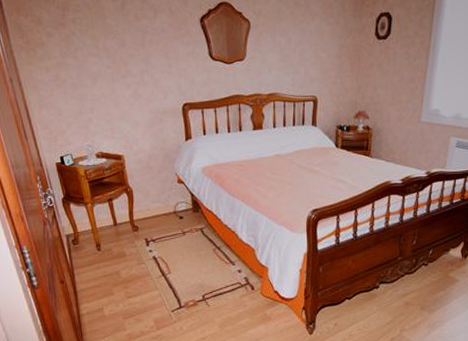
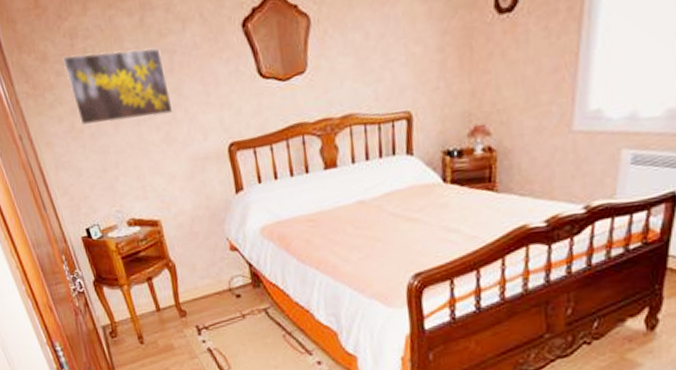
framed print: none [54,22,142,78] -> present [62,48,173,126]

